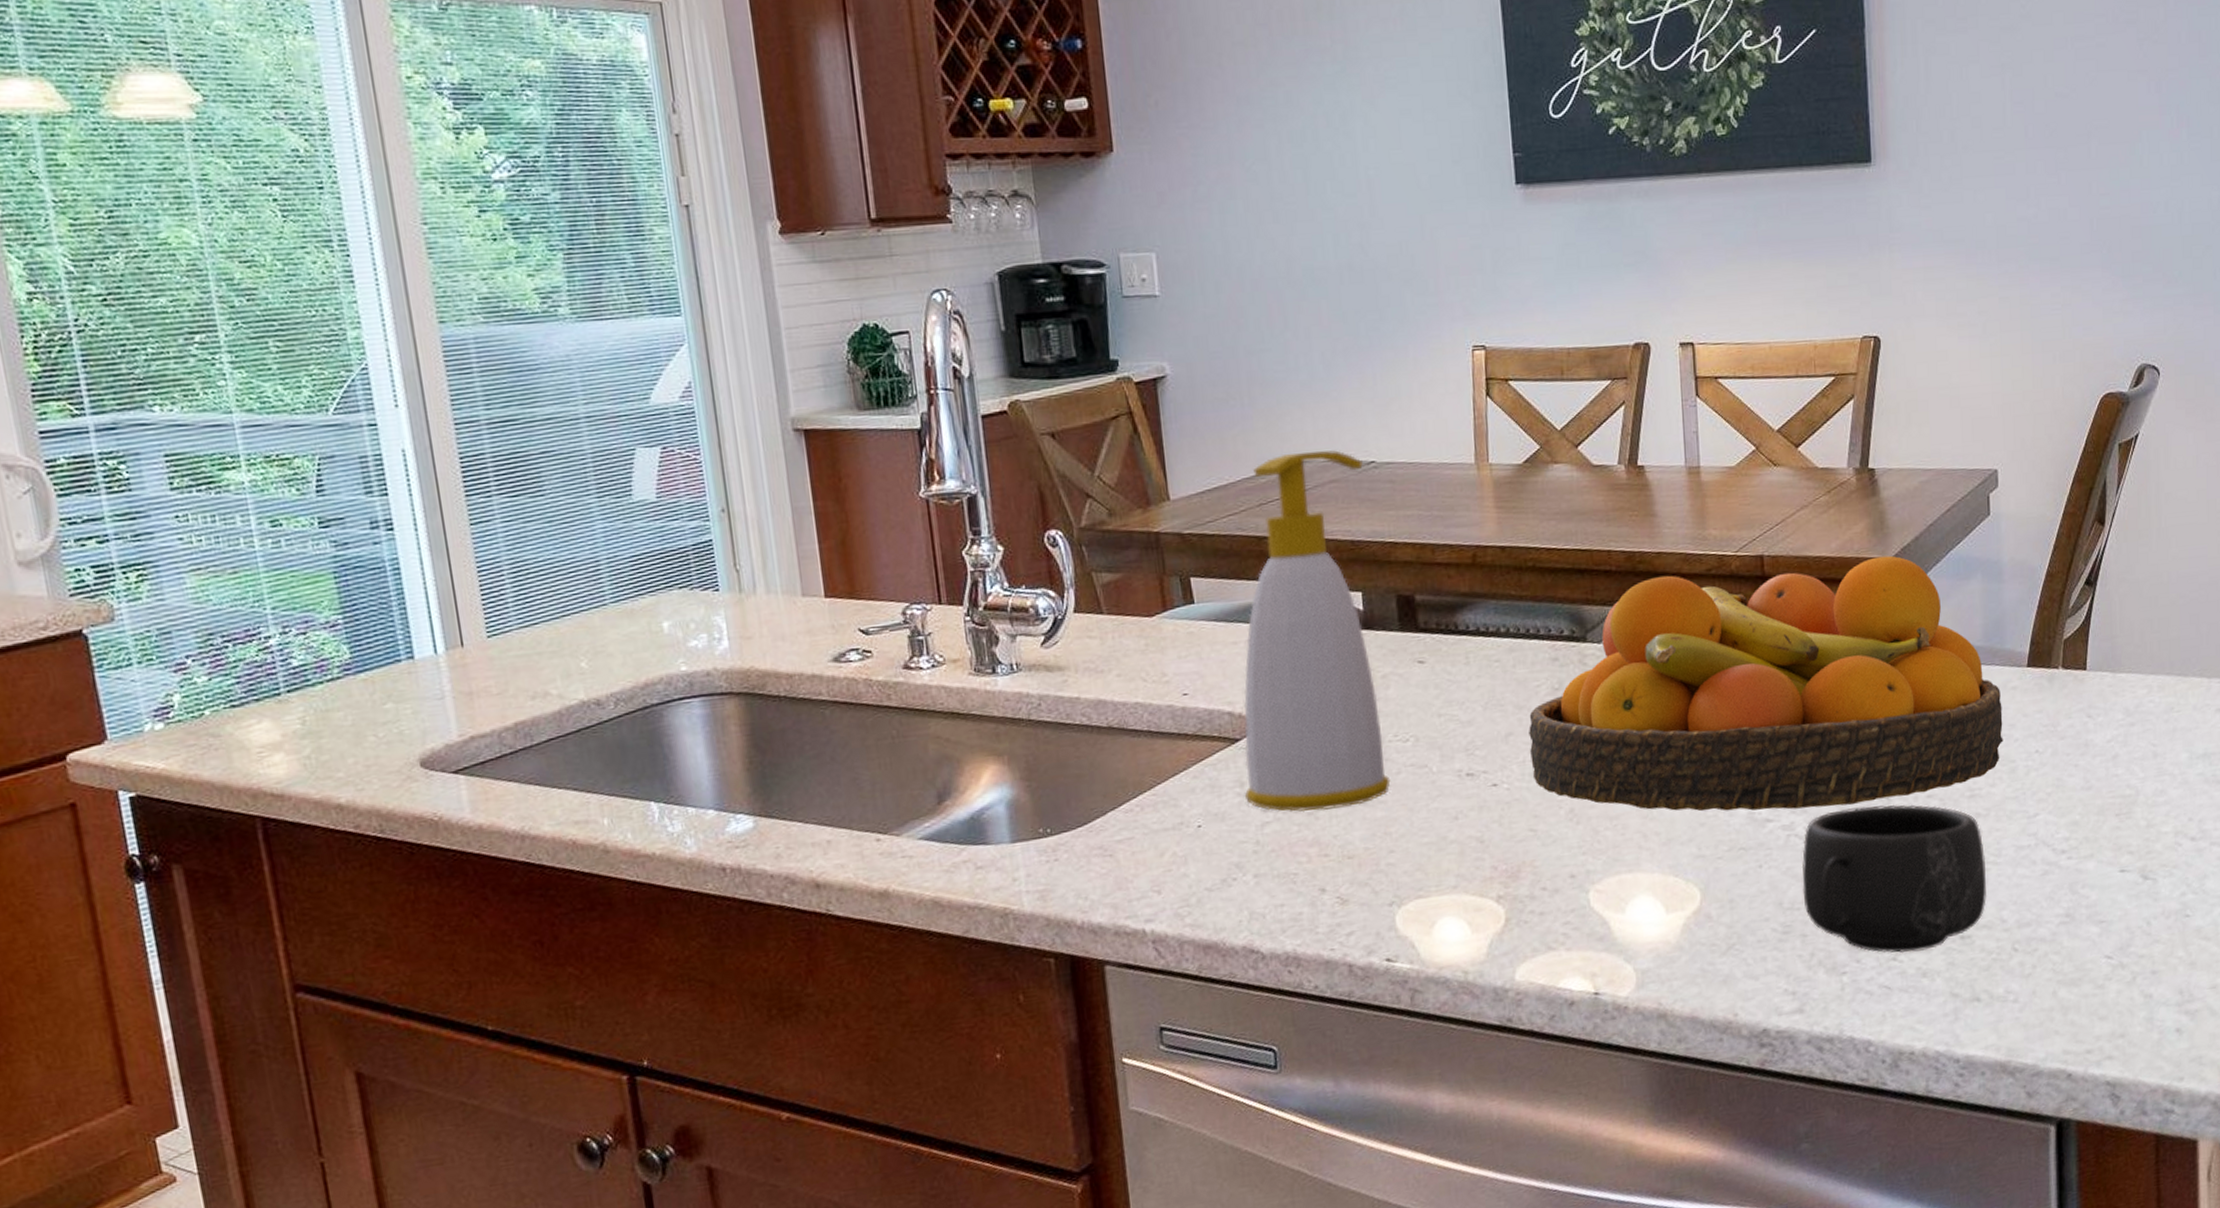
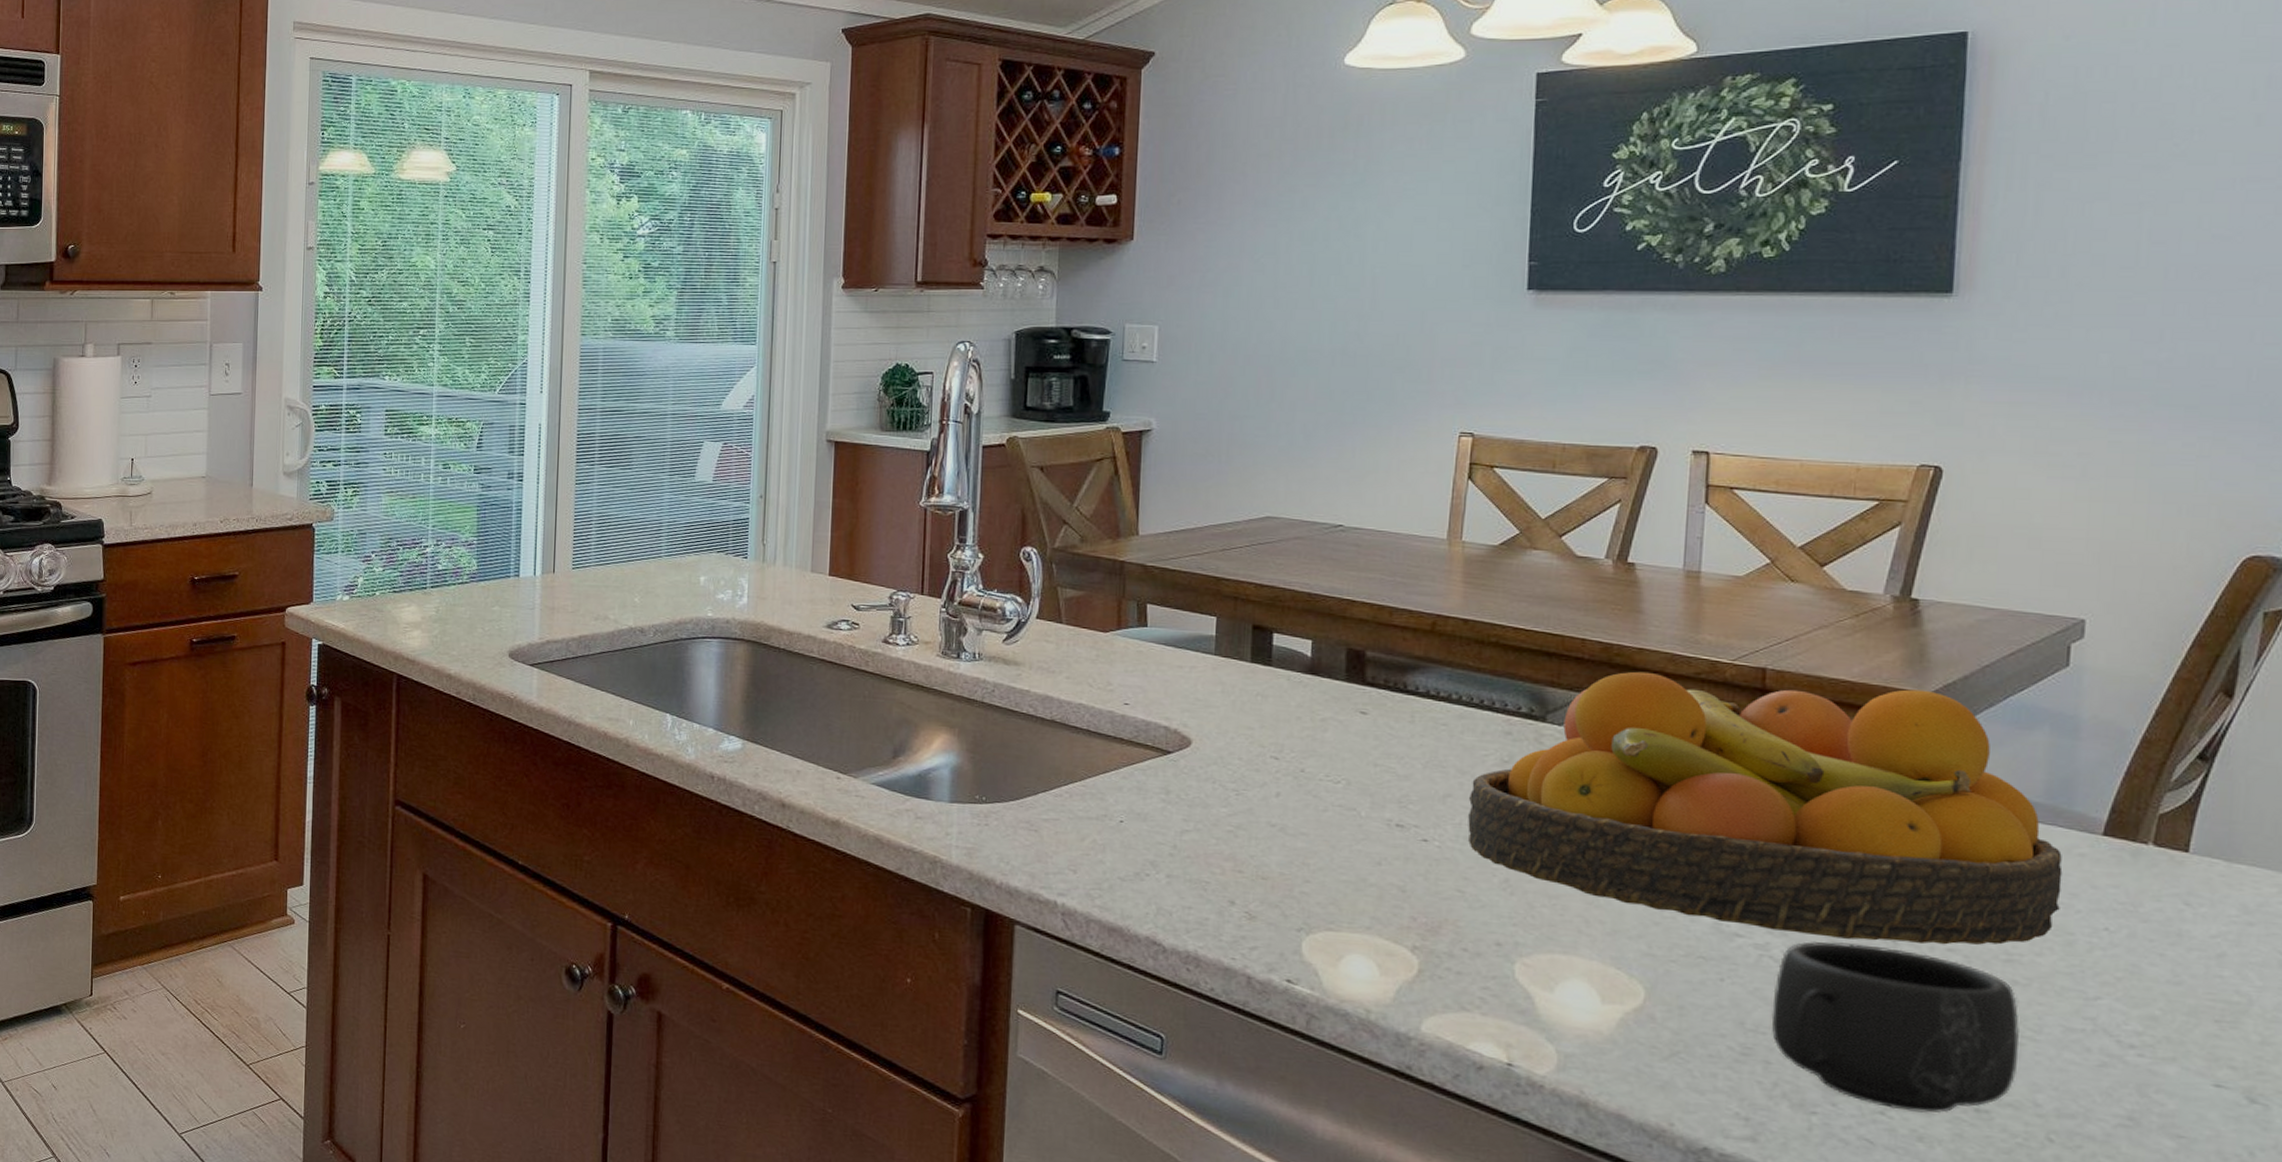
soap bottle: present [1244,450,1391,812] -> none [1169,509,1330,833]

